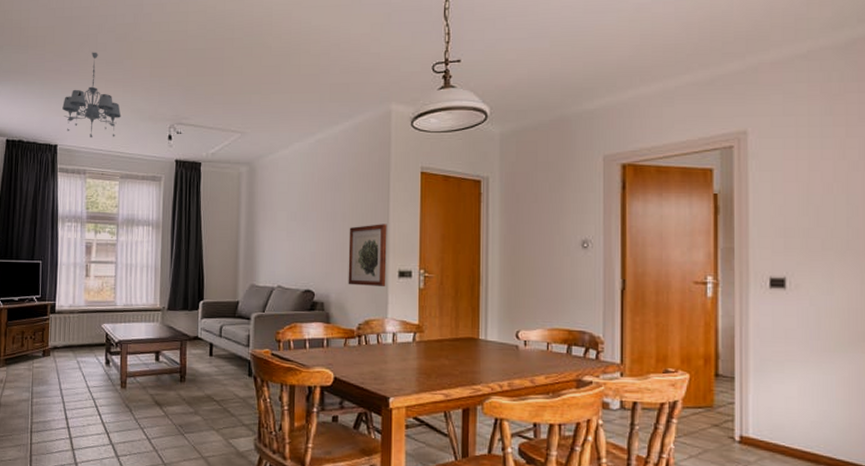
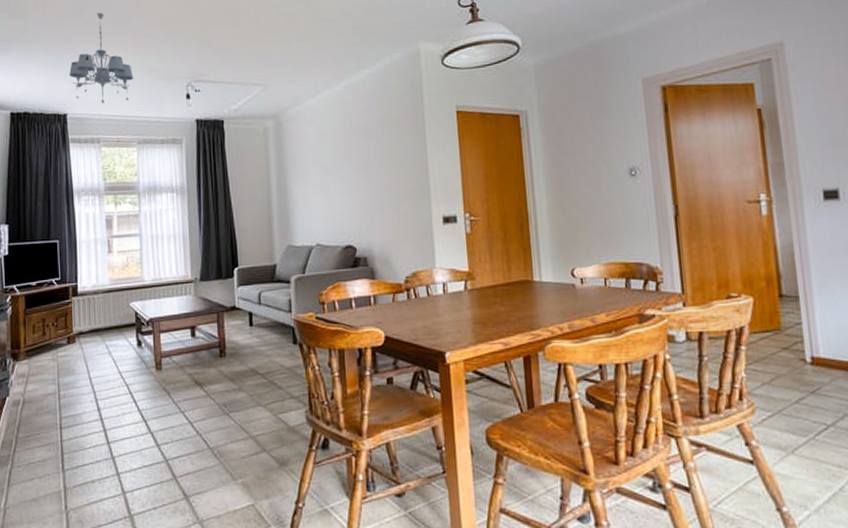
wall art: present [348,224,387,286] -> none [386,168,431,237]

